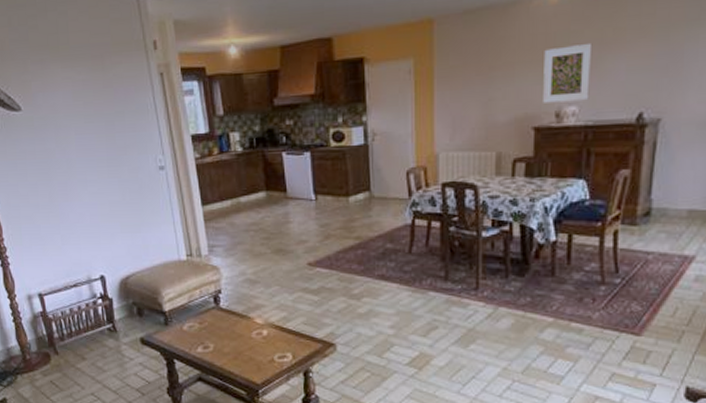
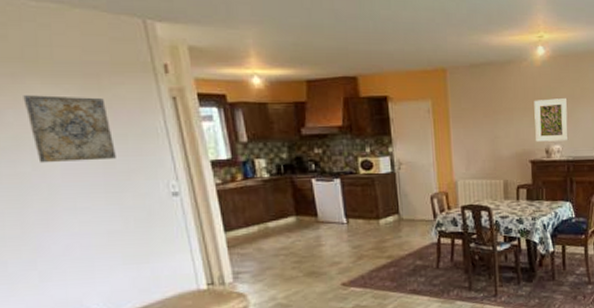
wall art: none [49,77,116,140] -> present [23,95,116,163]

